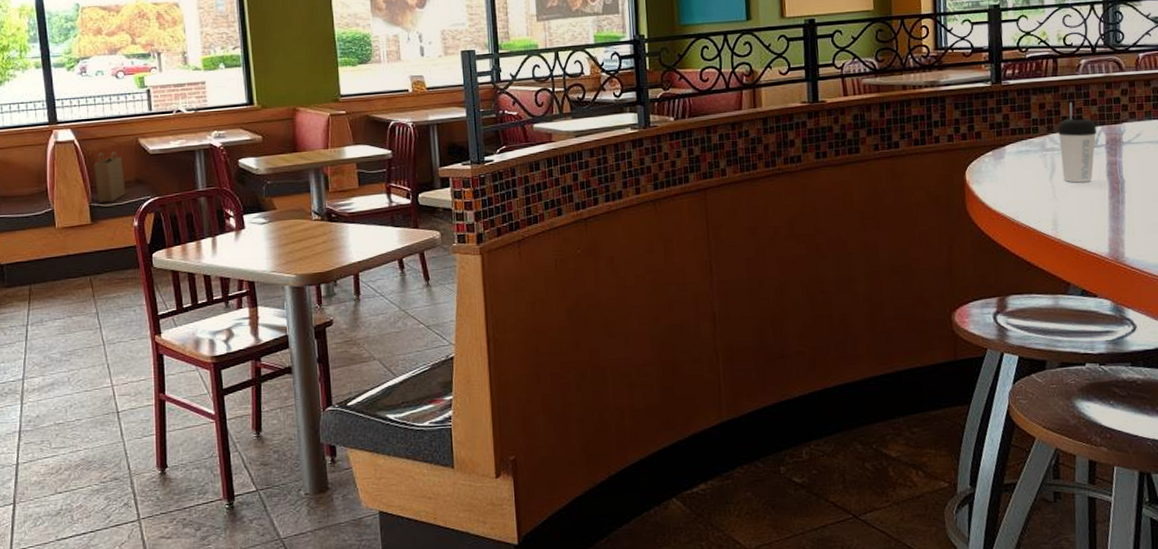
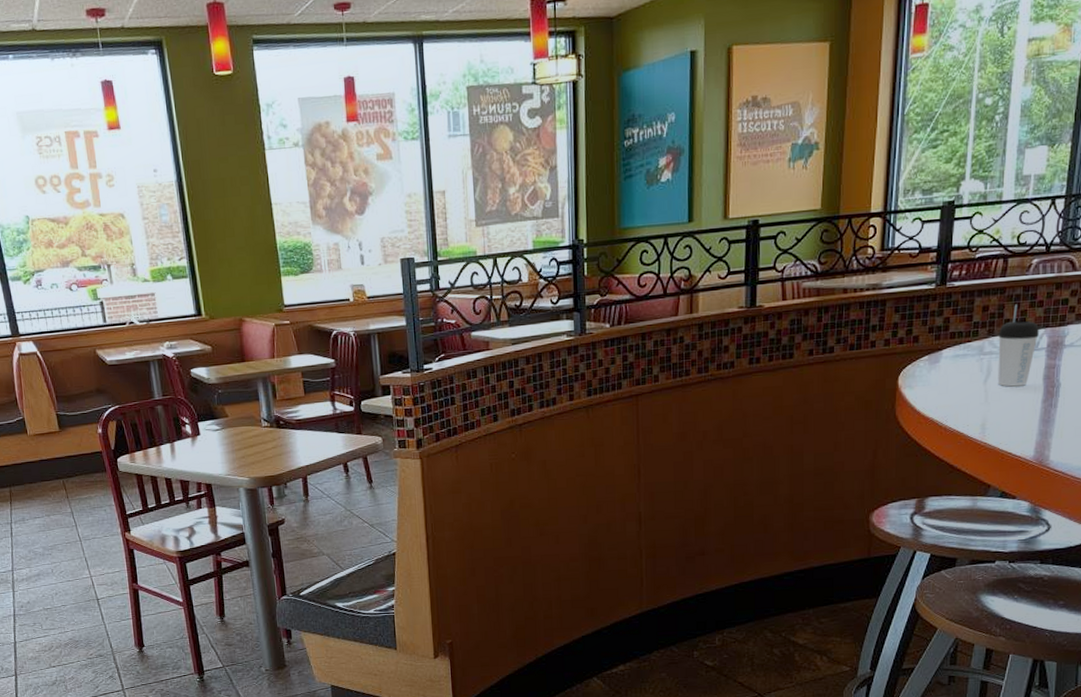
shopping bag: present [93,152,126,203] -> none [56,363,89,412]

